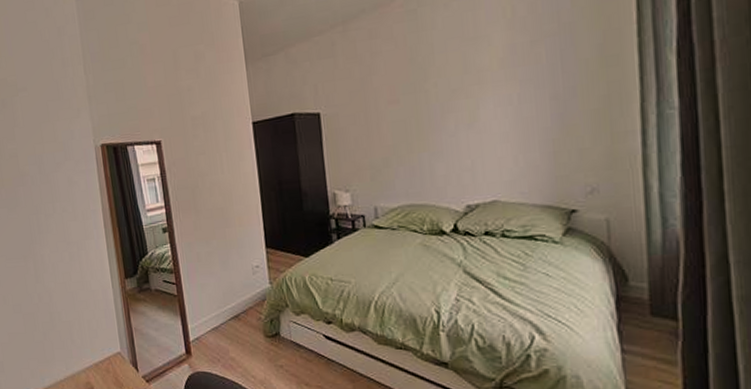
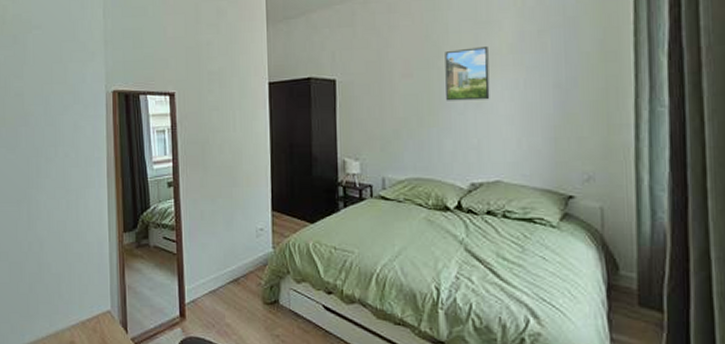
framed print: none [431,64,482,124] -> present [445,47,490,101]

